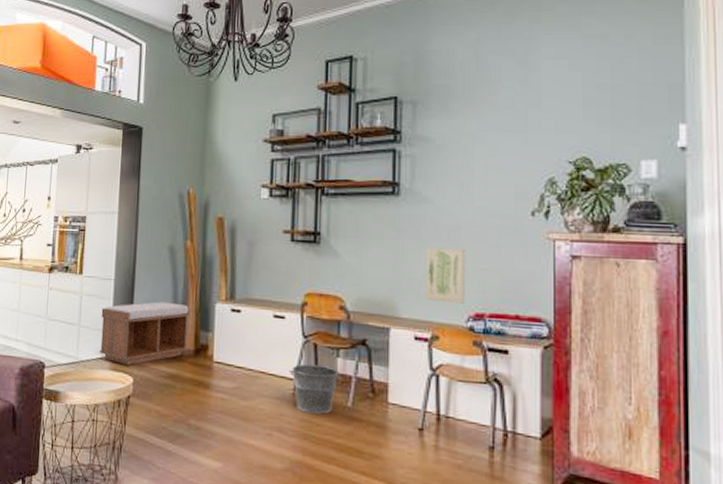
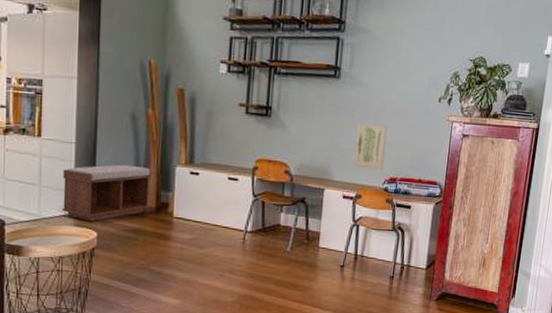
bucket: present [289,364,342,414] -> none [240,218,284,258]

